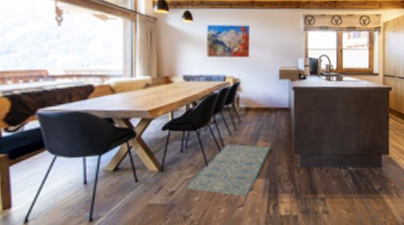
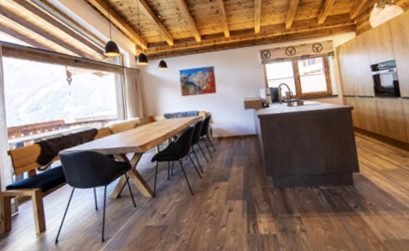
rug: present [185,144,271,198] -> none [174,170,245,219]

